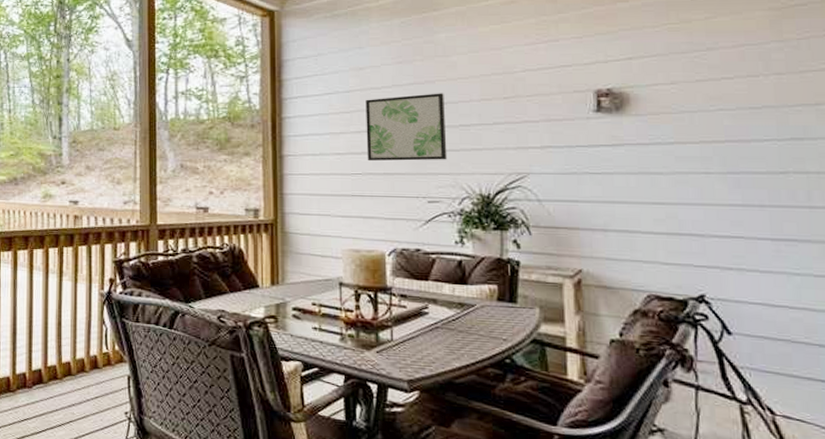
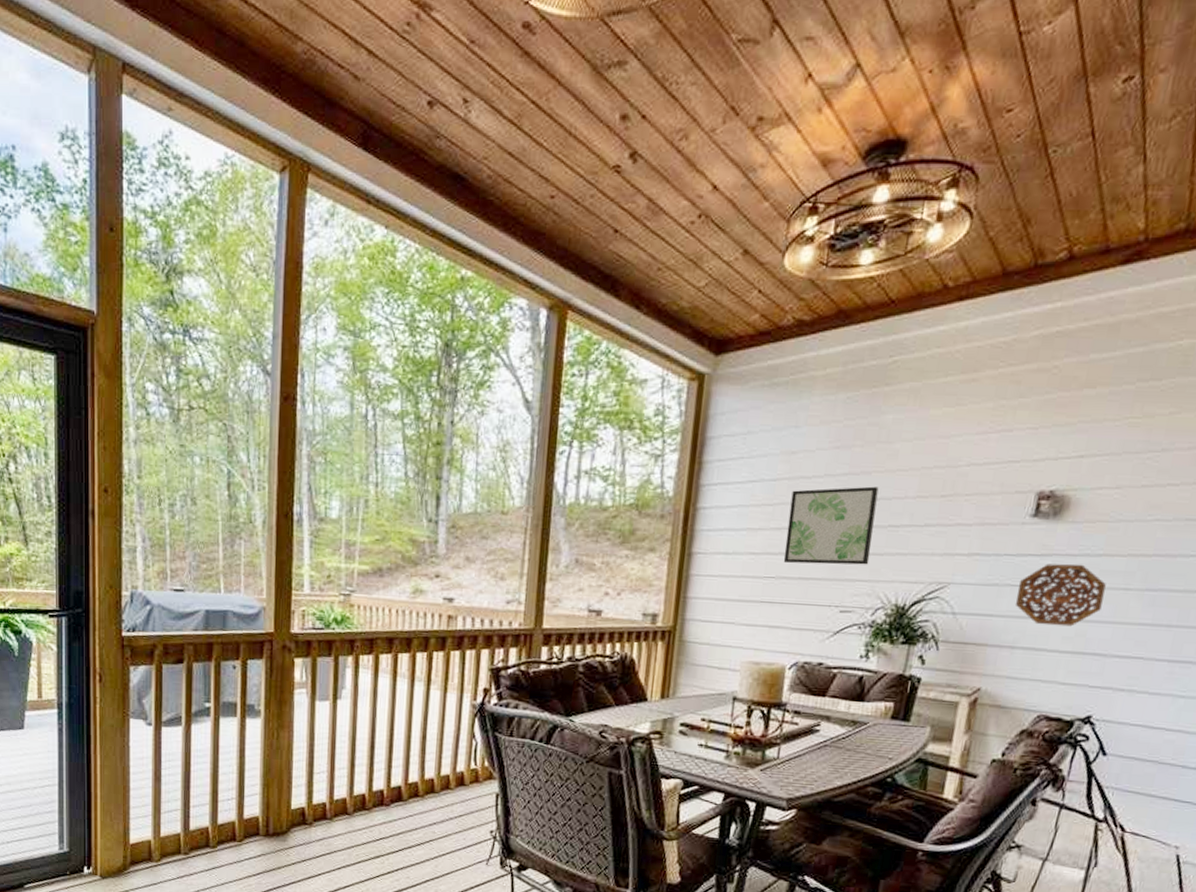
decorative platter: none [597,152,686,209] -> present [1015,564,1106,627]

